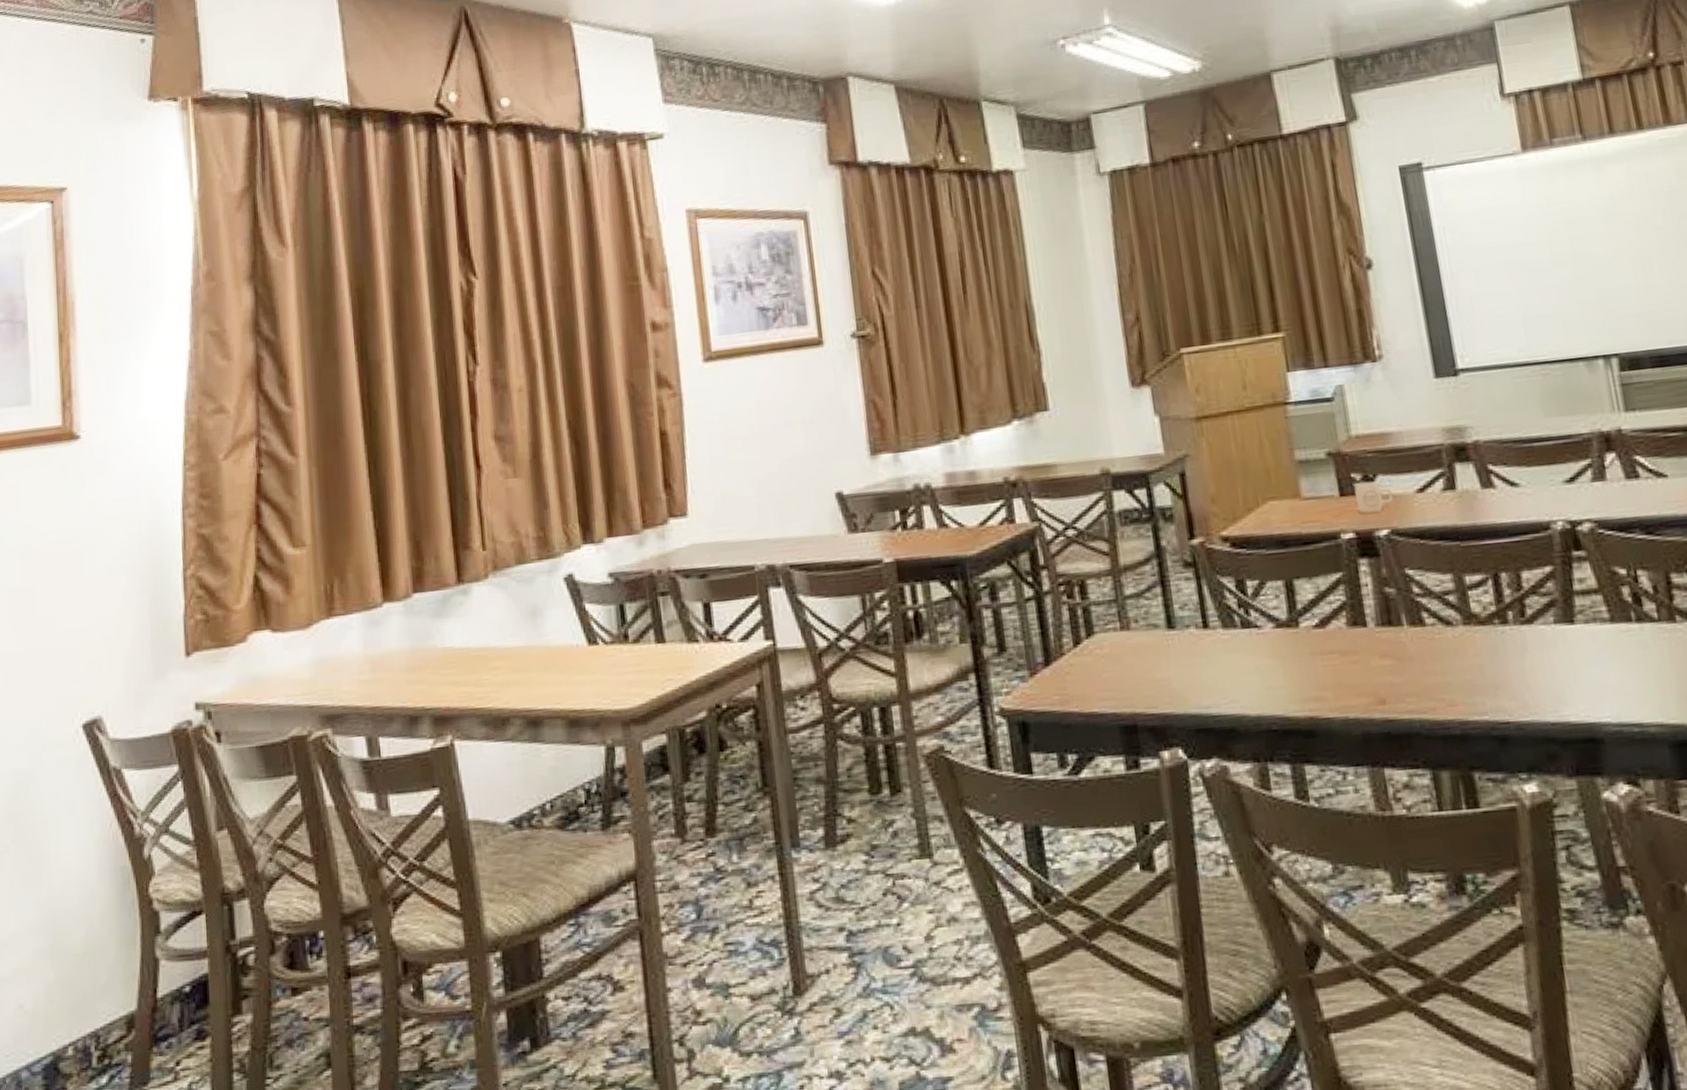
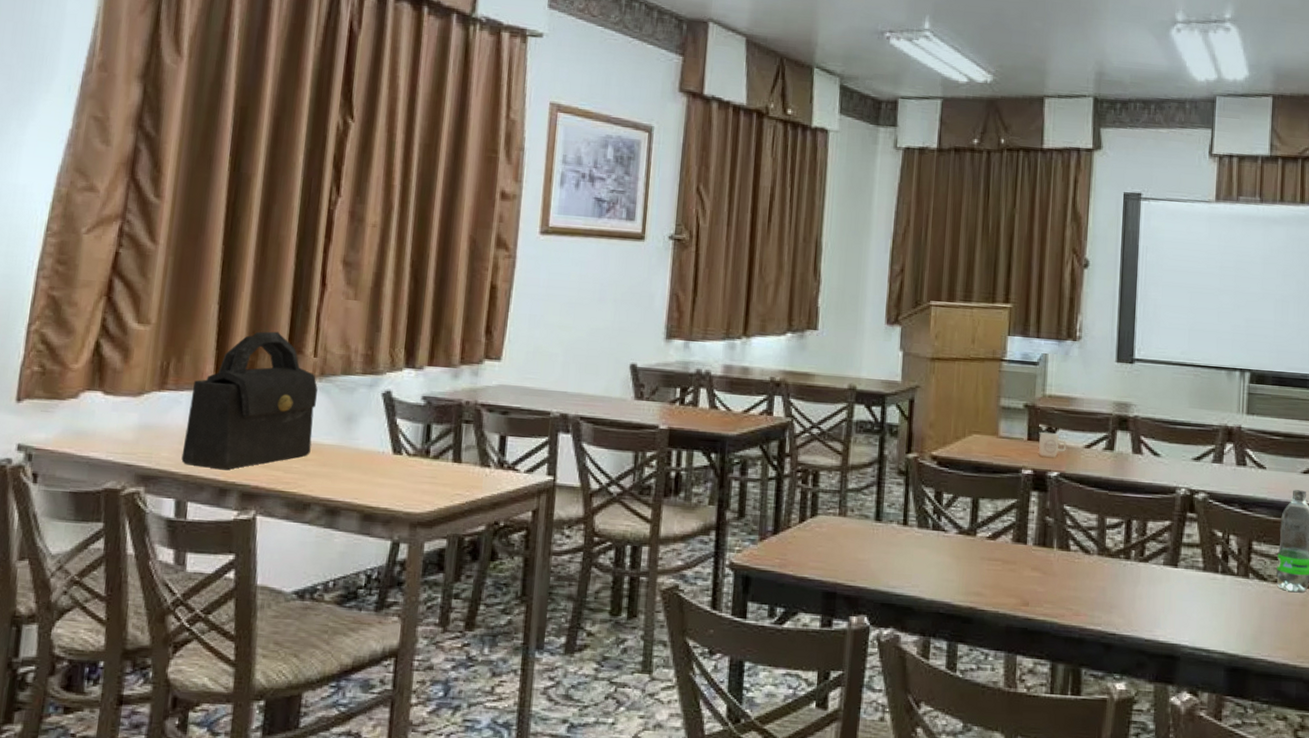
handbag: none [362,529,499,696] -> present [181,331,318,470]

